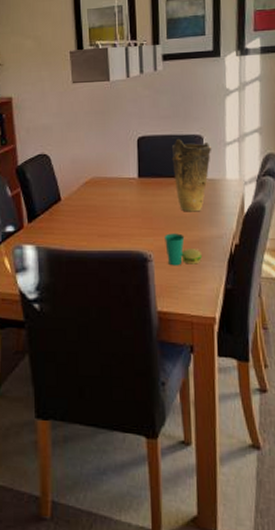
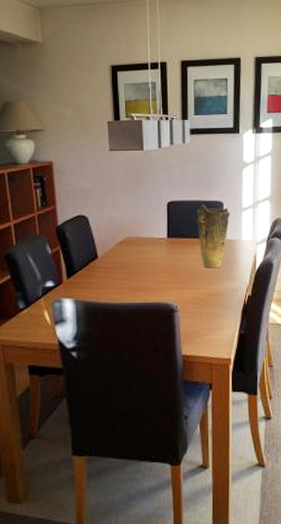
cup: present [165,233,202,266] -> none [189,287,220,315]

